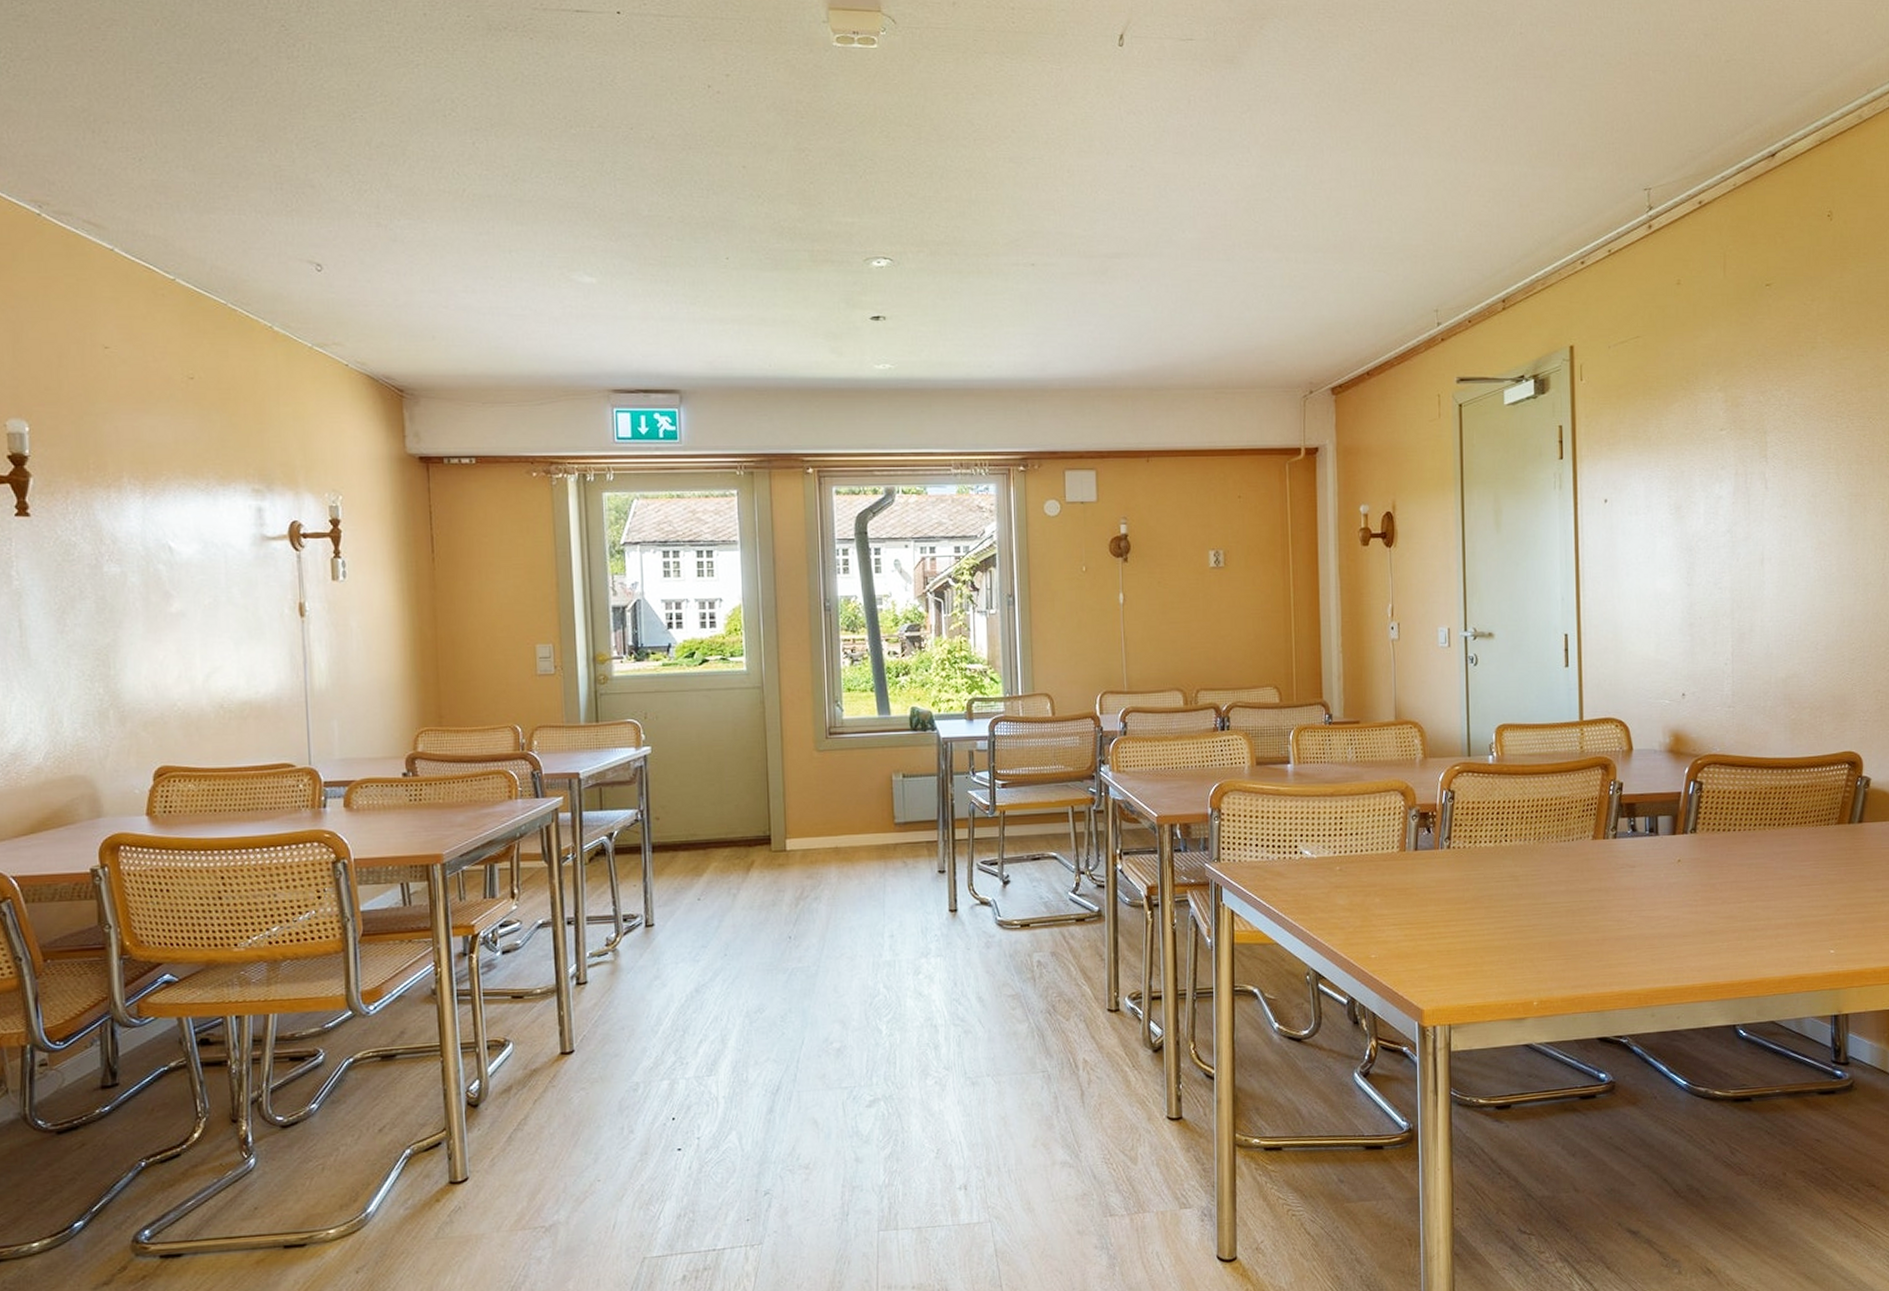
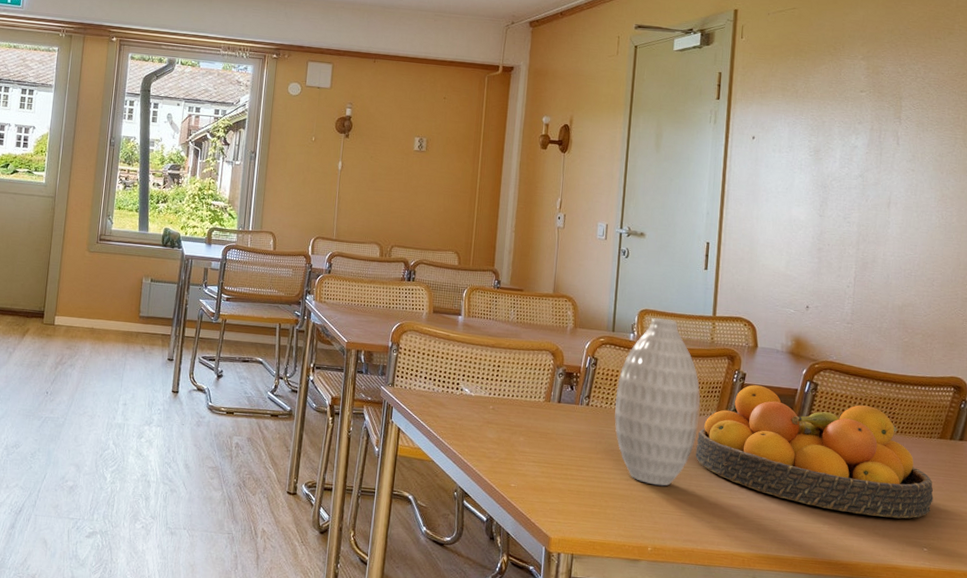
vase: none [1479,731,1576,929] -> present [614,317,701,486]
fruit bowl: none [1575,794,1836,924] -> present [695,385,934,519]

